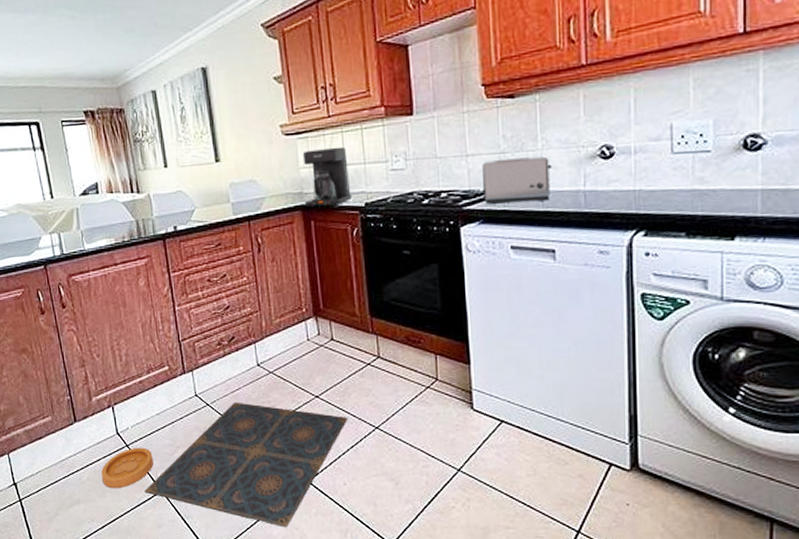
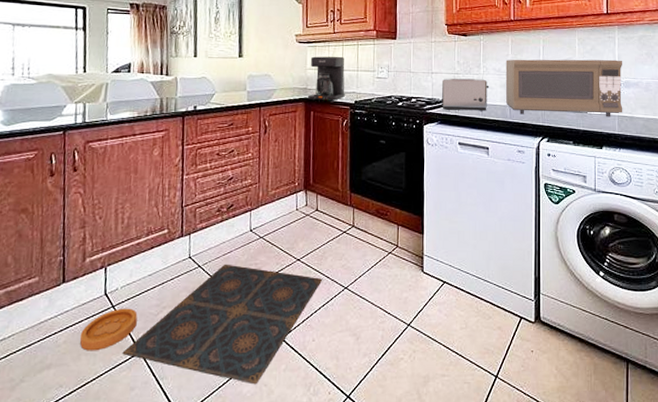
microwave: none [575,103,771,201] -> present [505,59,623,117]

